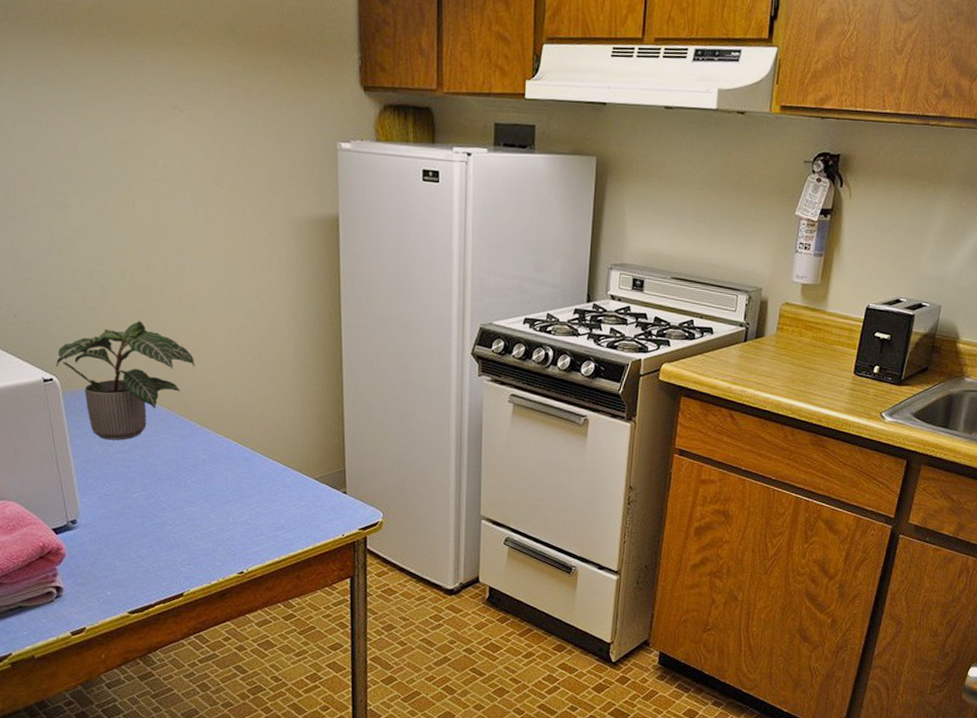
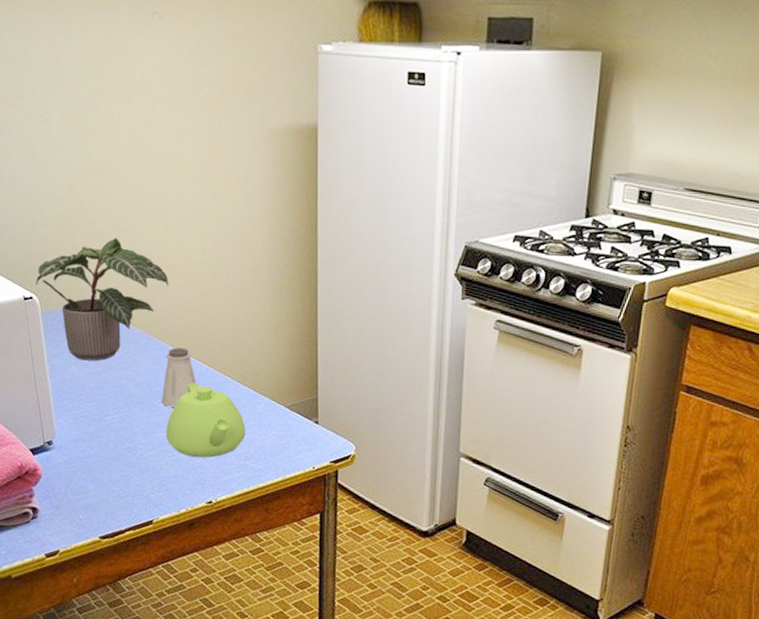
saltshaker: none [189,425,226,483] -> present [161,347,197,407]
teapot: none [195,458,276,530] -> present [166,382,246,457]

